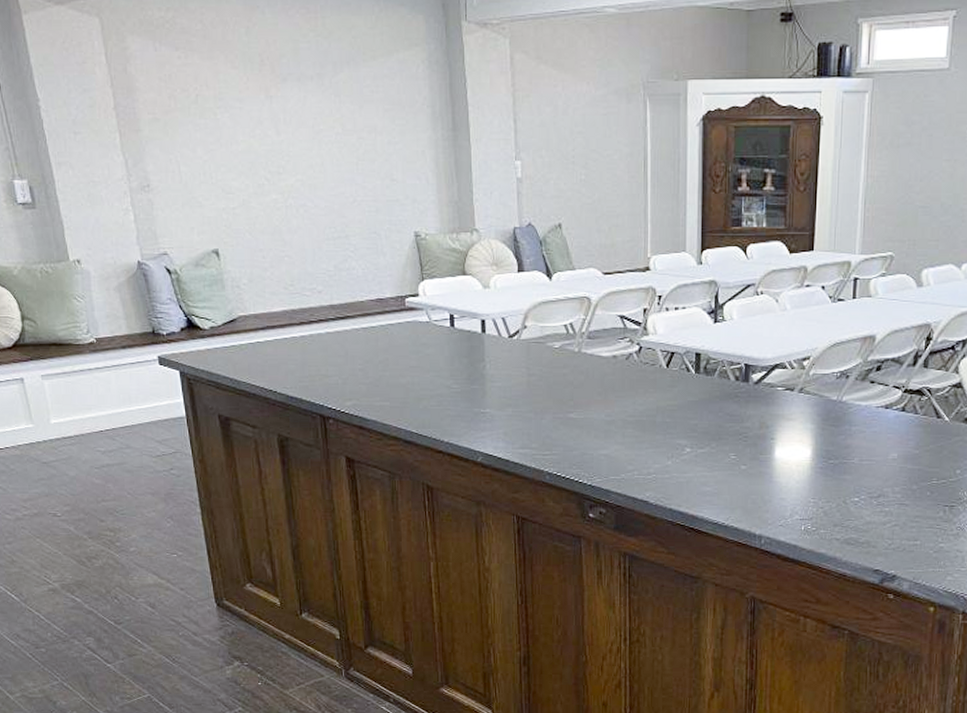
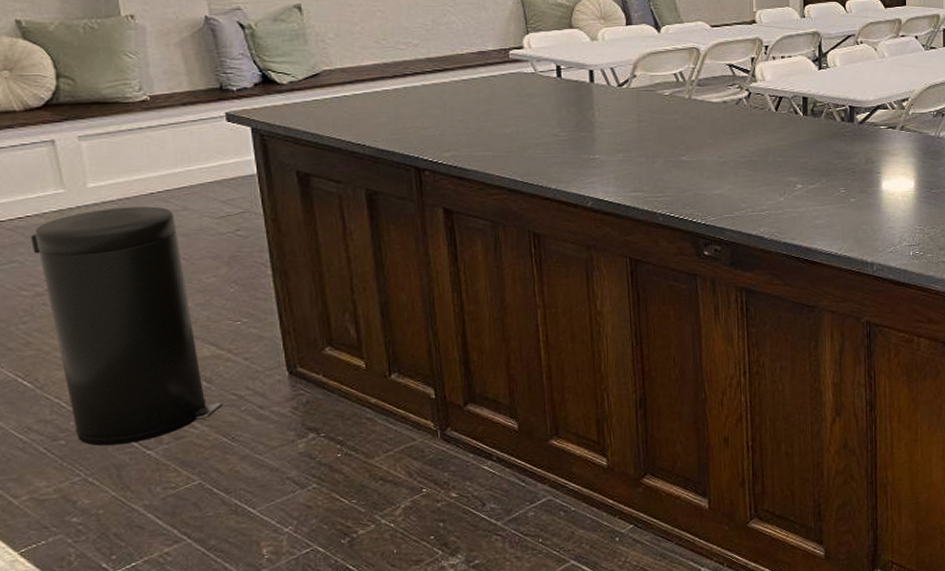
pedal bin: none [10,443,165,657] -> present [31,206,223,446]

